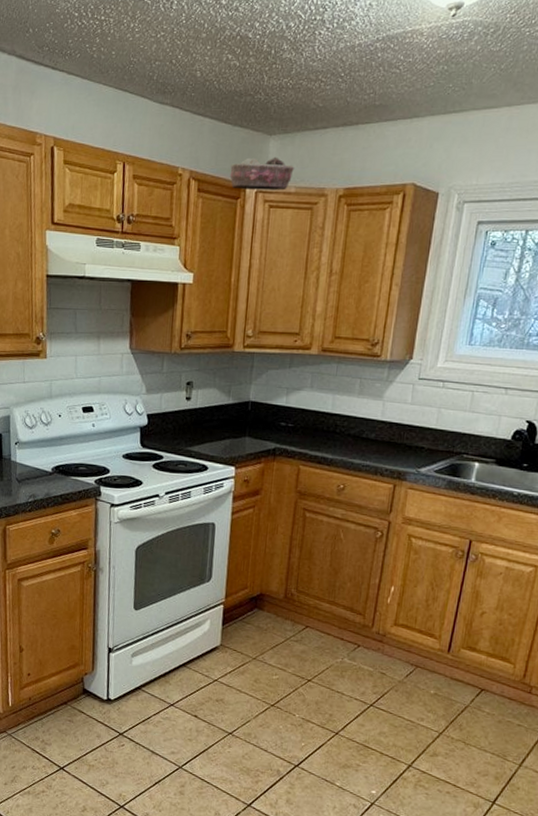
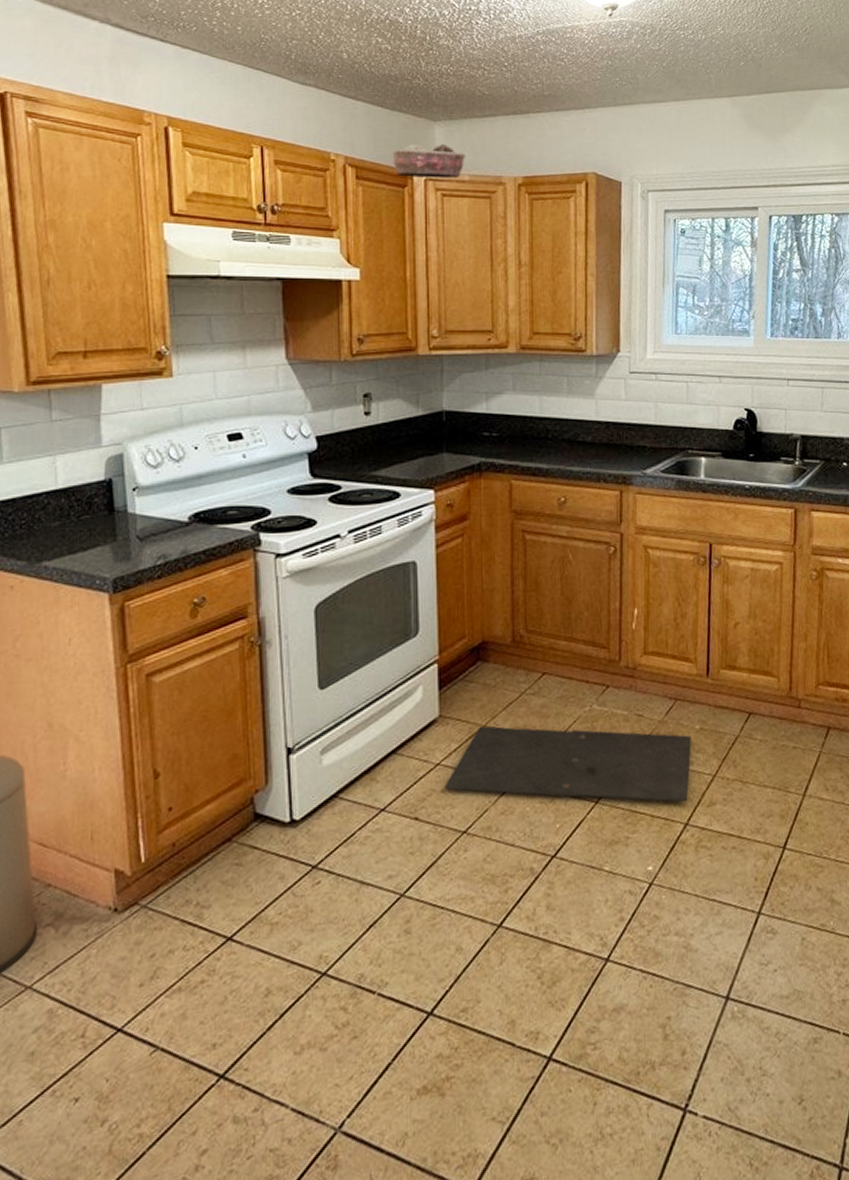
door mat: none [218,658,425,749] -> present [443,725,692,803]

